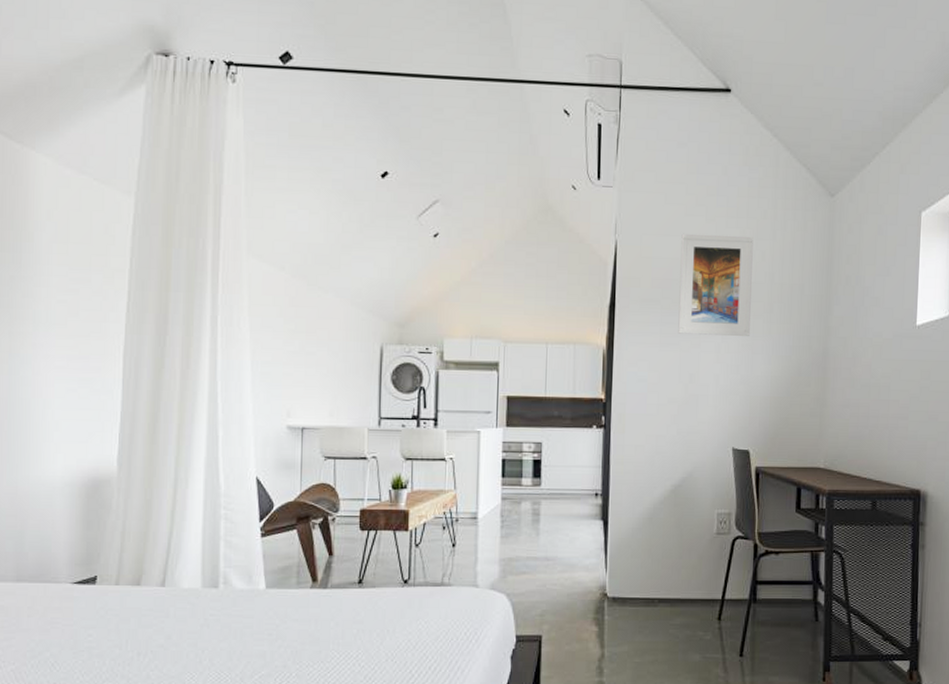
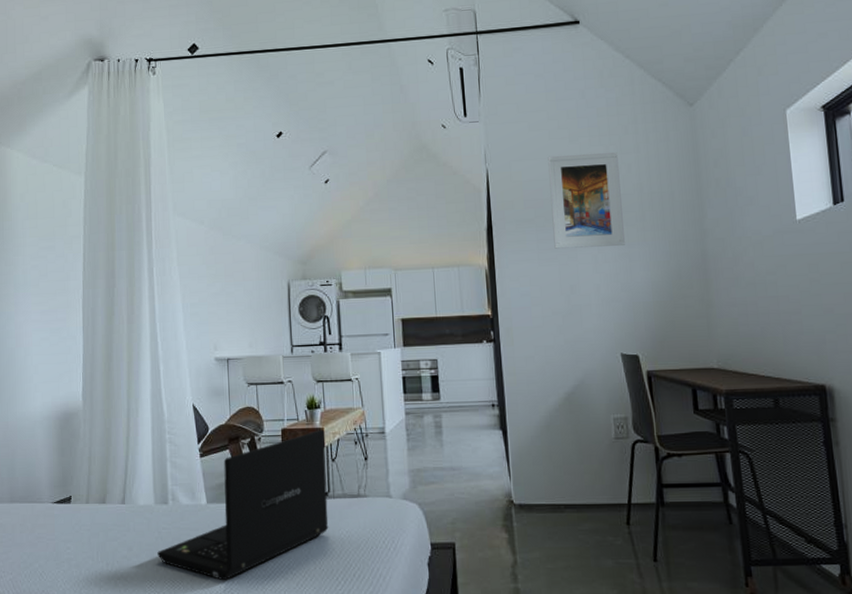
laptop: none [202,511,410,673] -> present [157,429,329,581]

